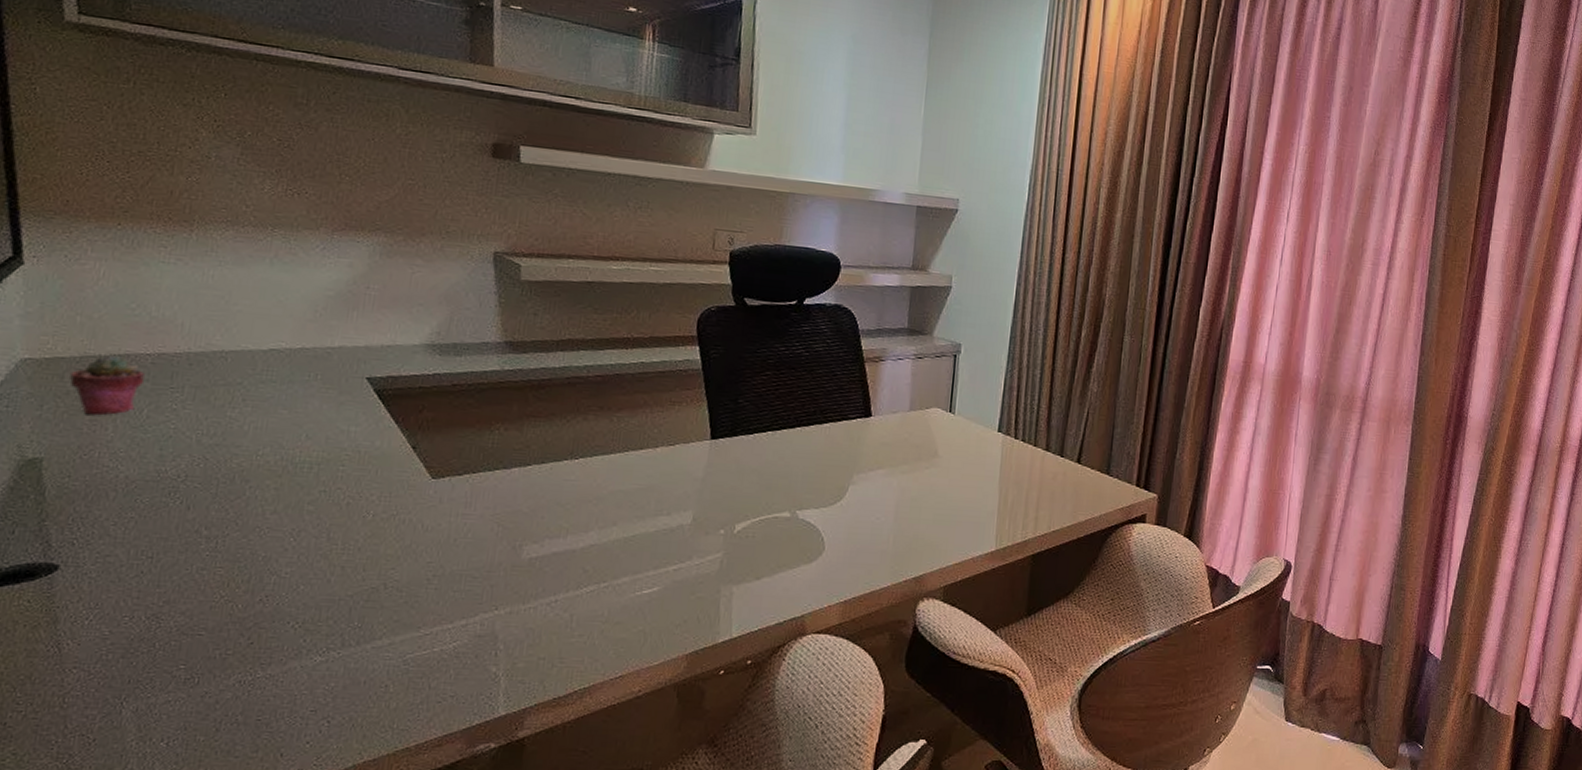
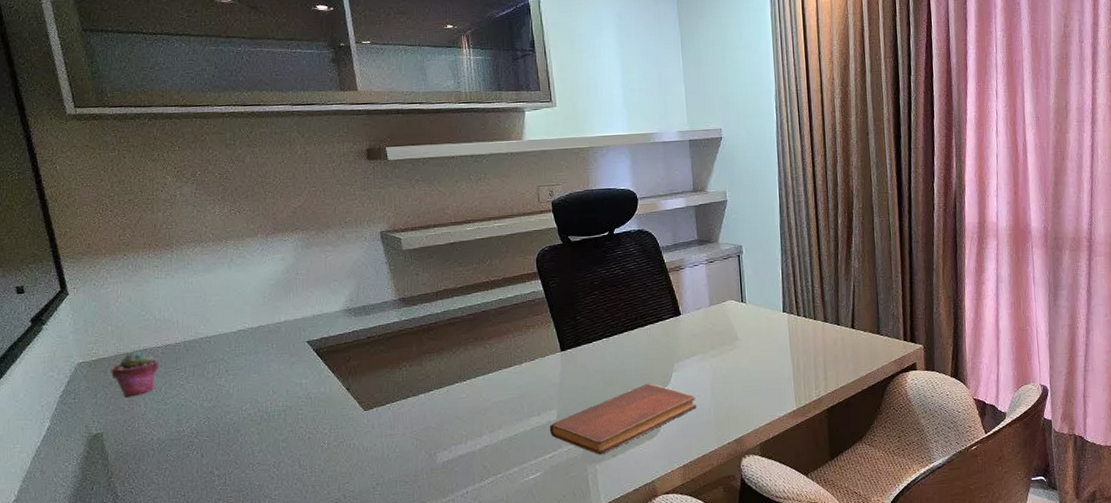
notebook: none [679,495,874,575] -> present [549,384,697,455]

